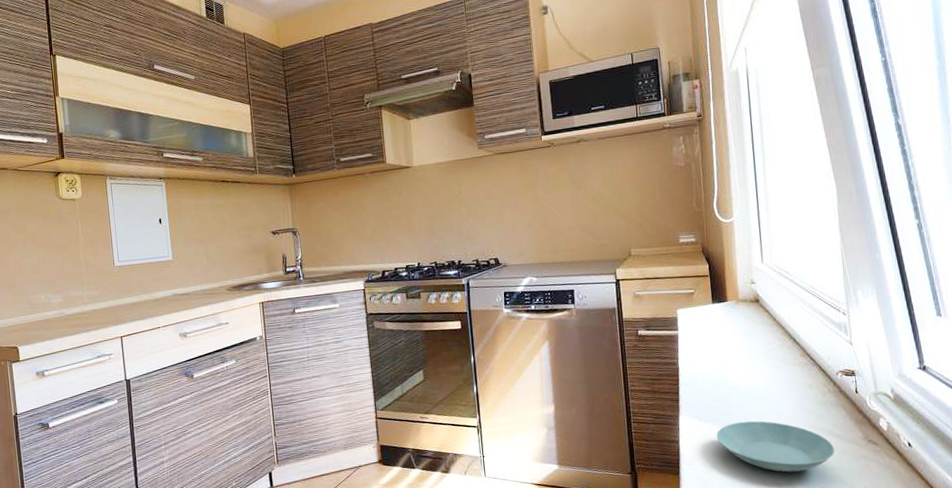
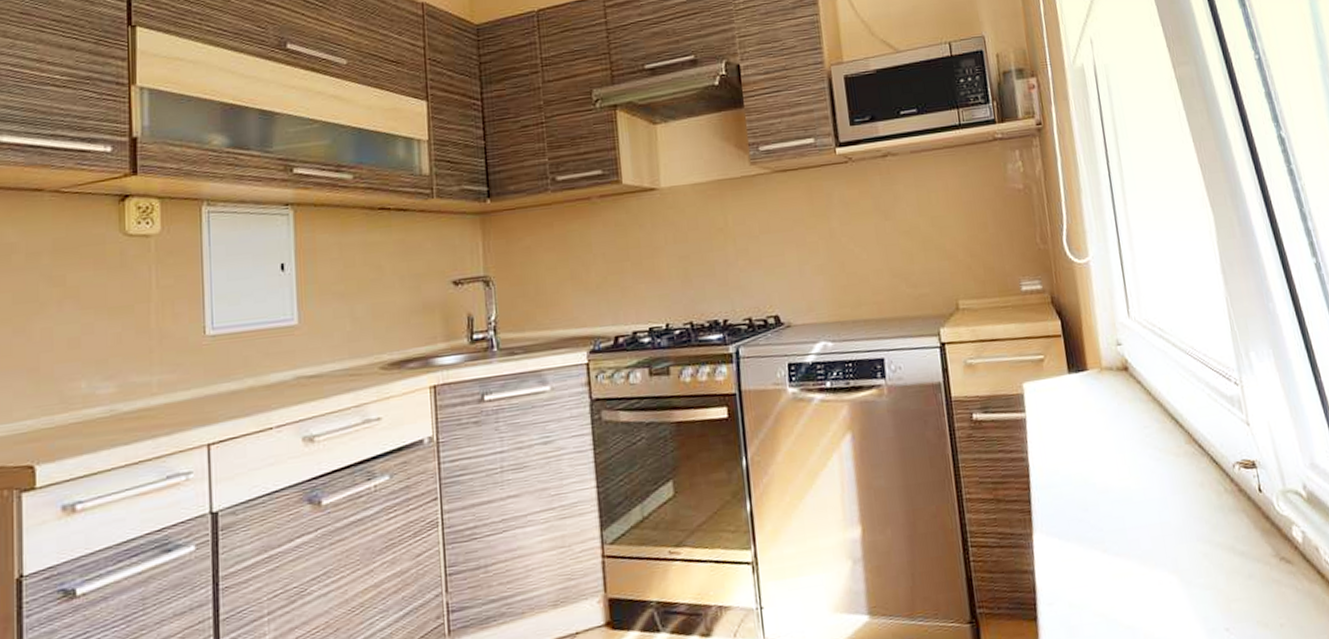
saucer: present [716,421,835,473] -> none [1083,536,1240,609]

